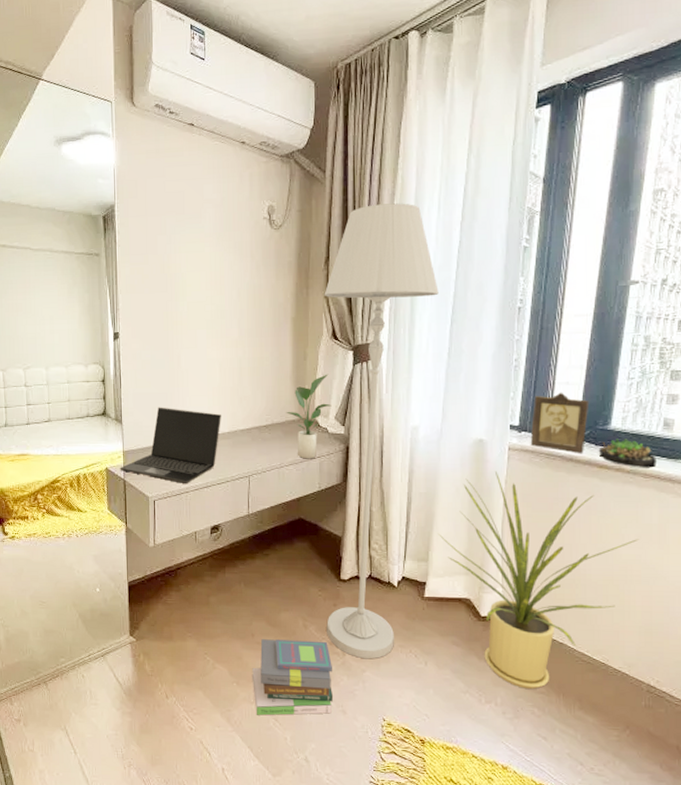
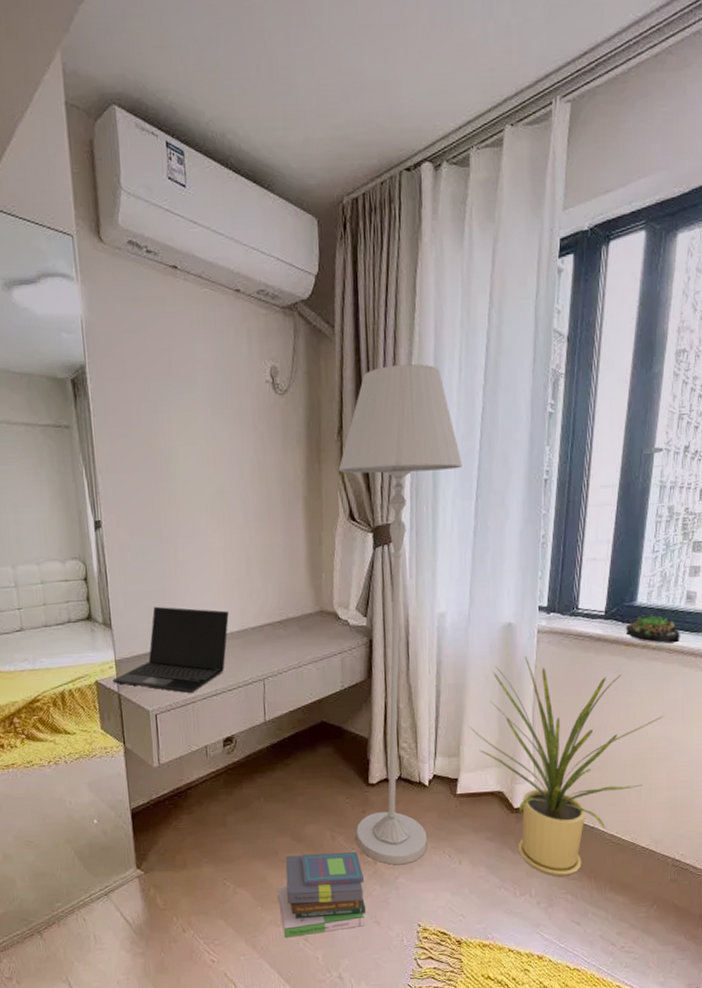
potted plant: present [286,374,332,459] -> none [302,559,352,656]
photo frame: present [530,392,590,454] -> none [559,569,616,633]

